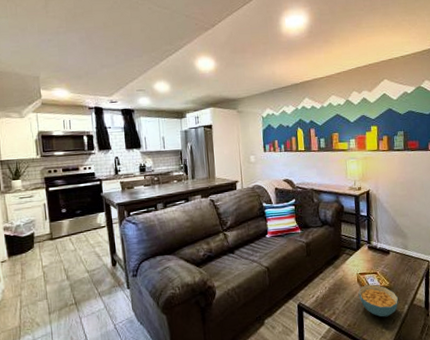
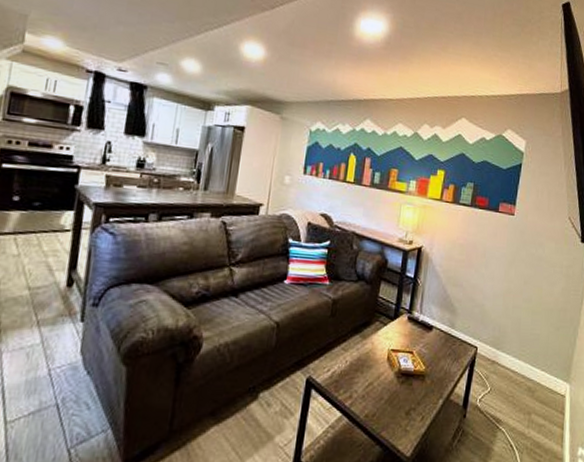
cereal bowl: present [358,284,398,317] -> none [385,366,432,411]

